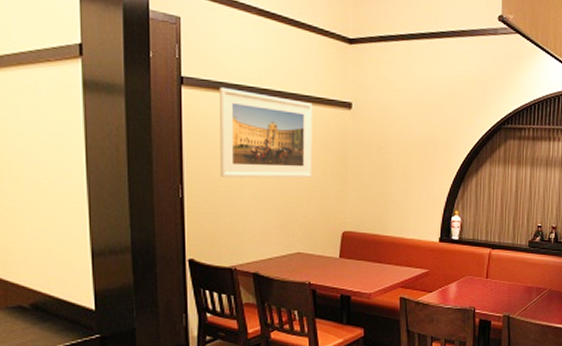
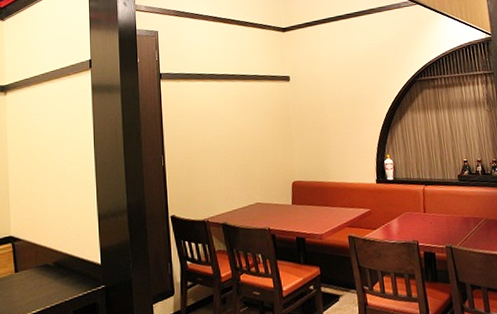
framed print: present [220,88,313,178] -> none [188,77,264,146]

